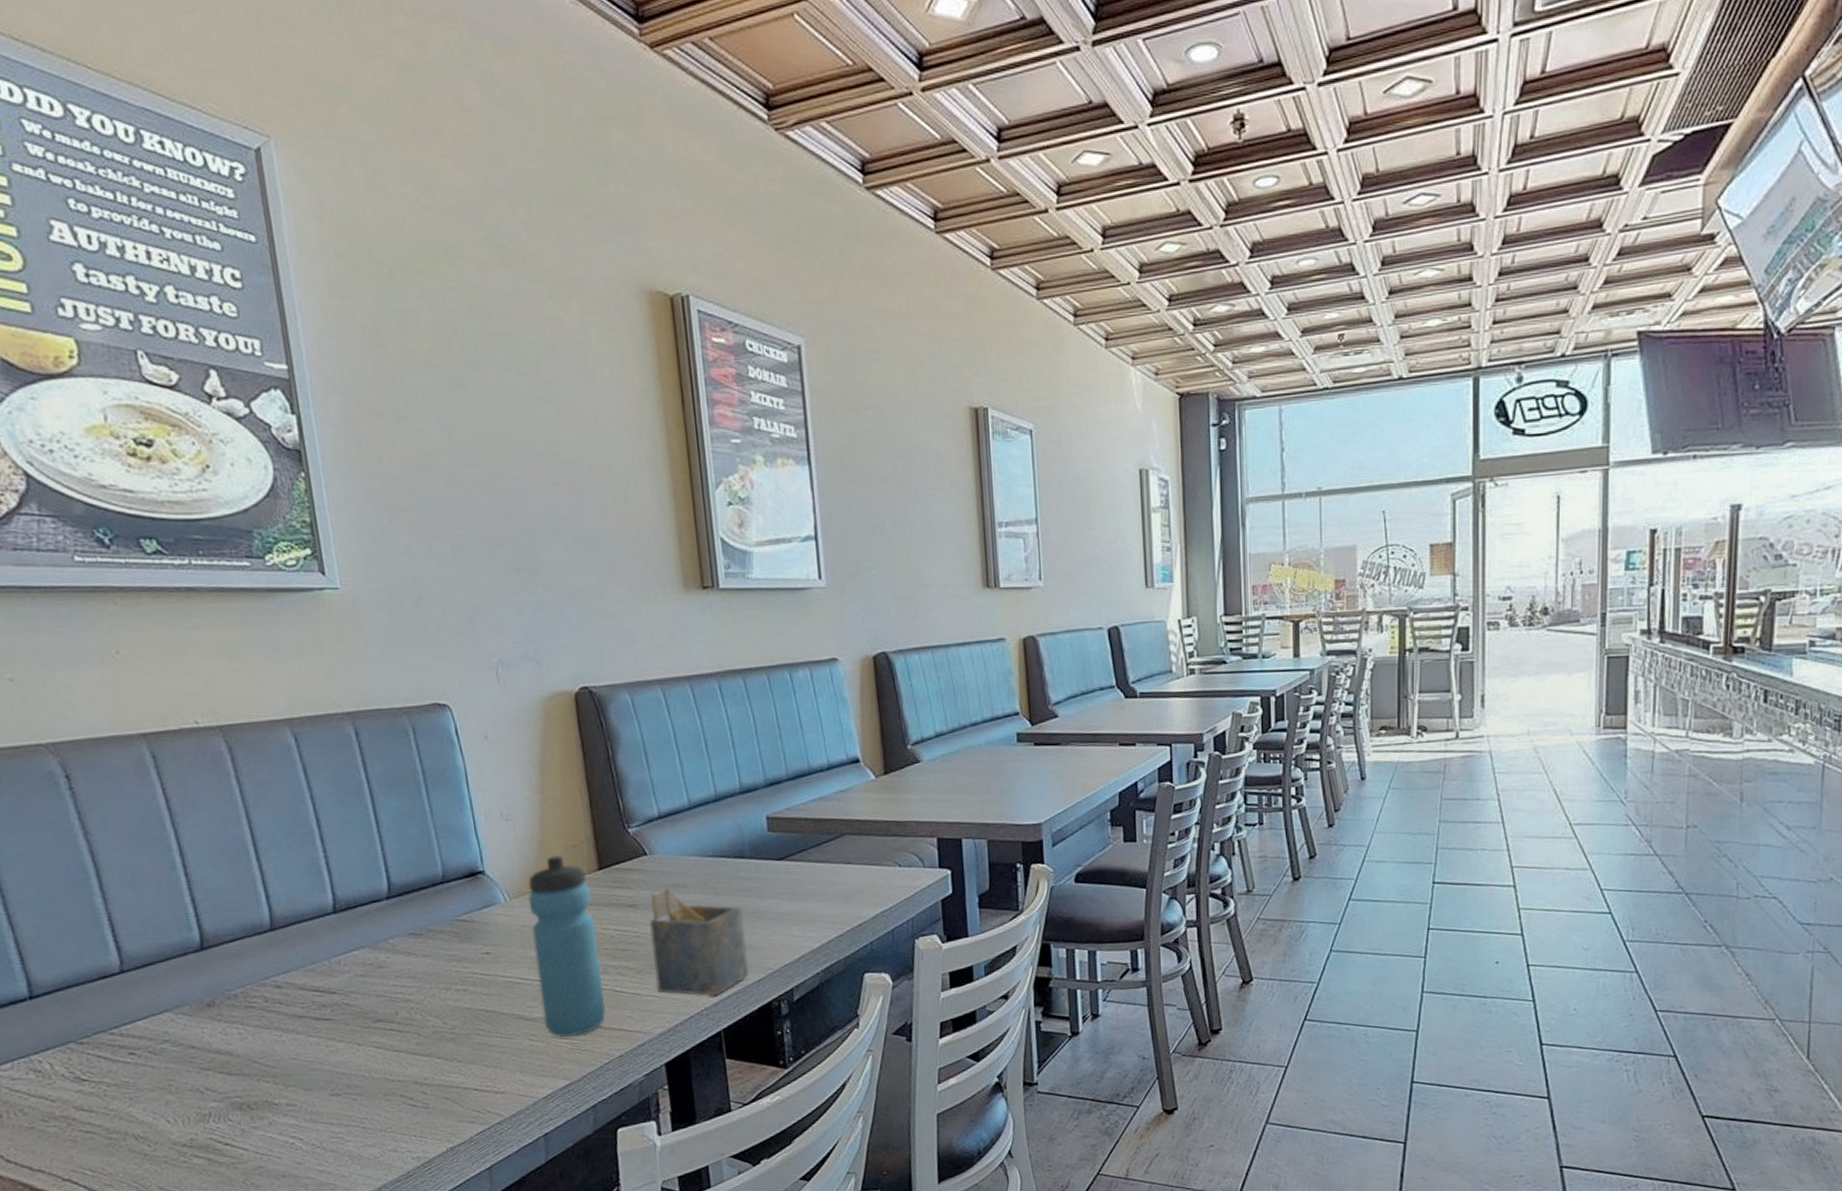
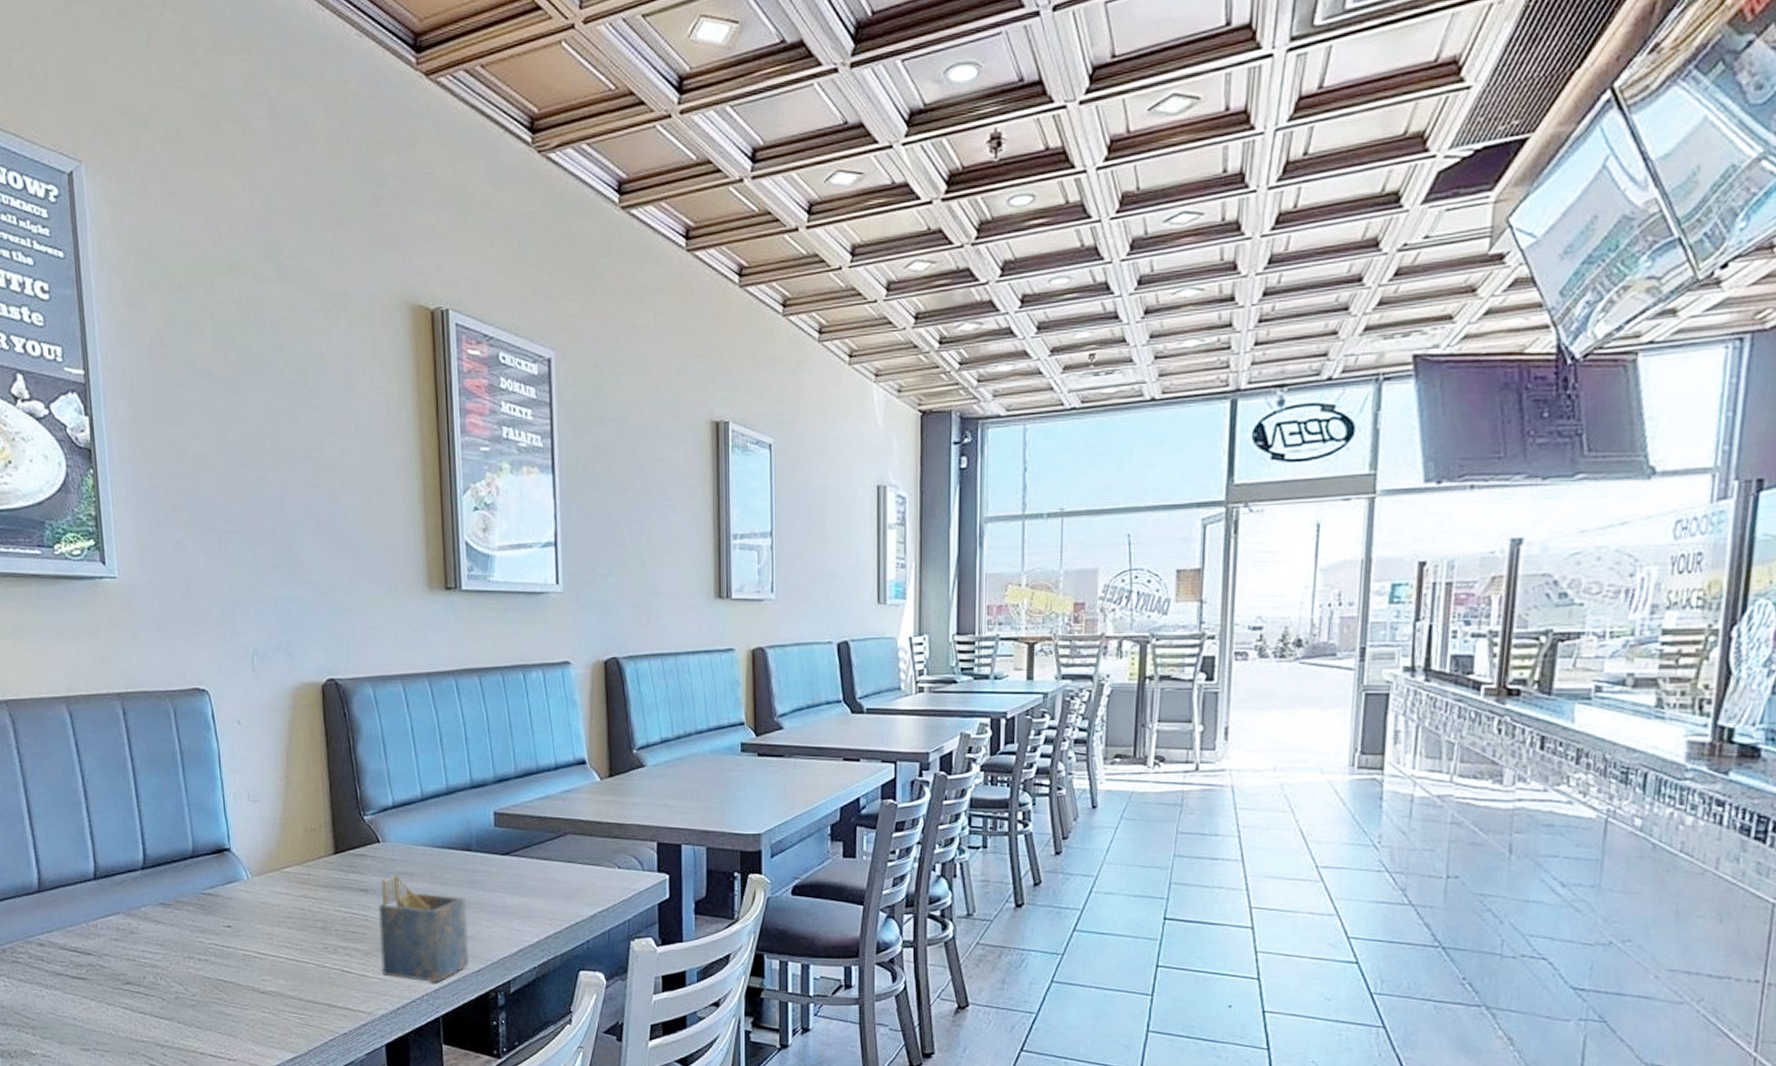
water bottle: present [528,855,606,1038] -> none [268,838,333,1012]

